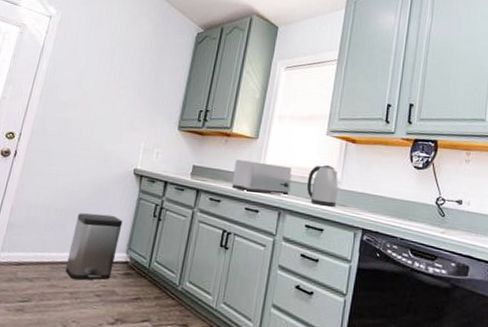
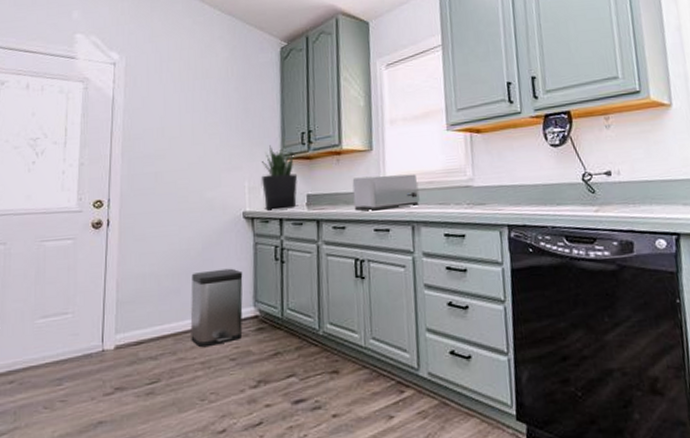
planter: none [155,115,190,175] -> present [261,145,298,211]
kettle: present [307,164,339,207] -> none [436,162,474,210]

